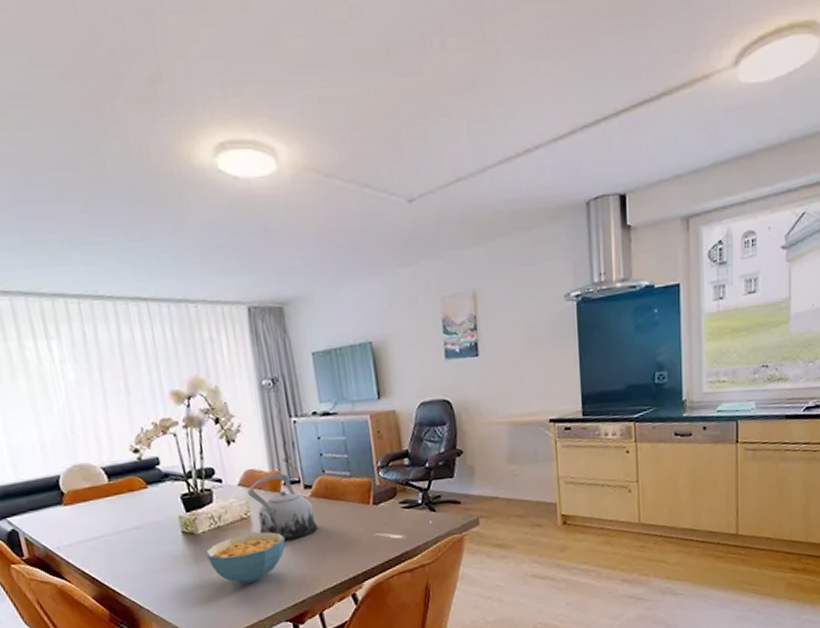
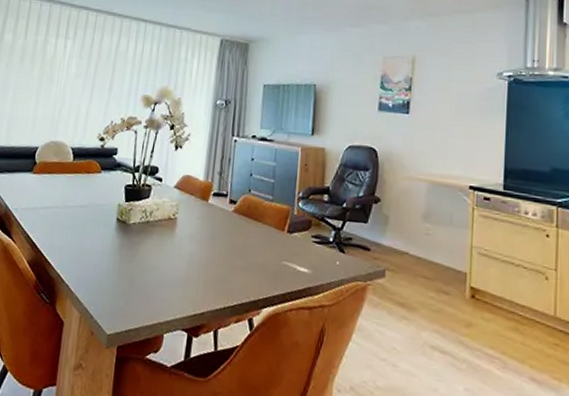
cereal bowl: present [206,531,286,584] -> none [130,234,201,283]
teapot: present [247,473,318,542] -> none [180,183,234,251]

